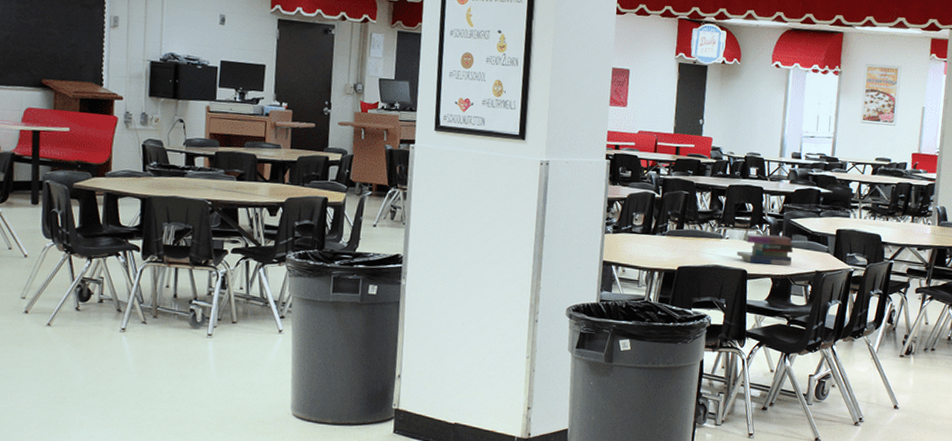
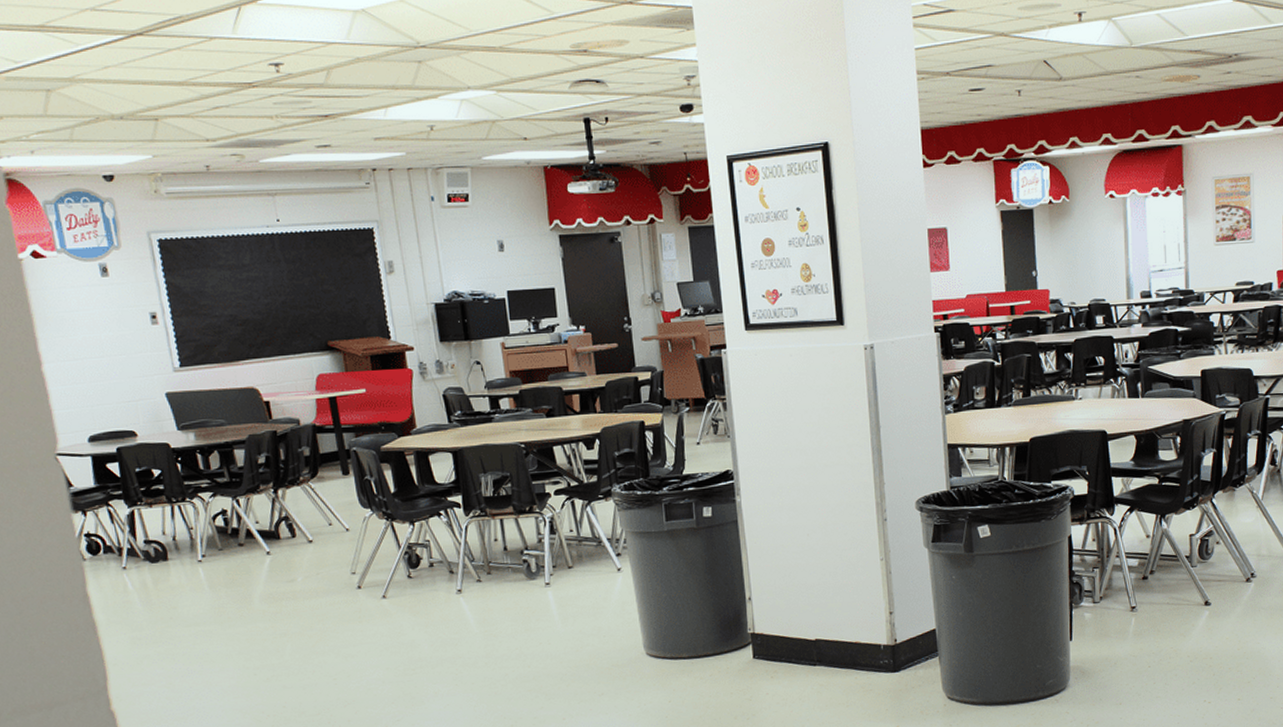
books: present [736,233,793,266] -> none [1093,386,1156,422]

